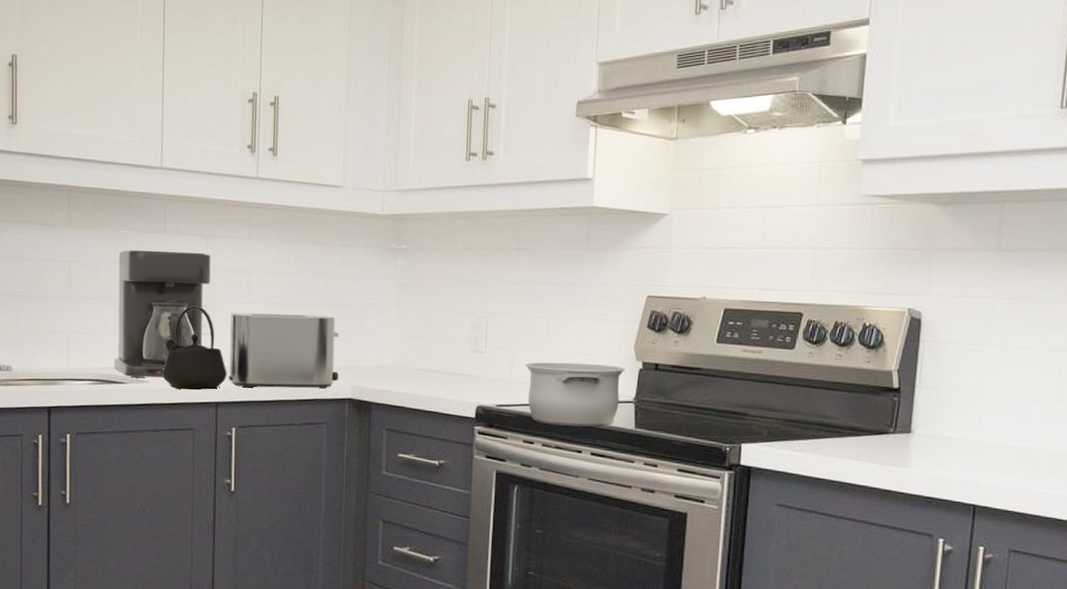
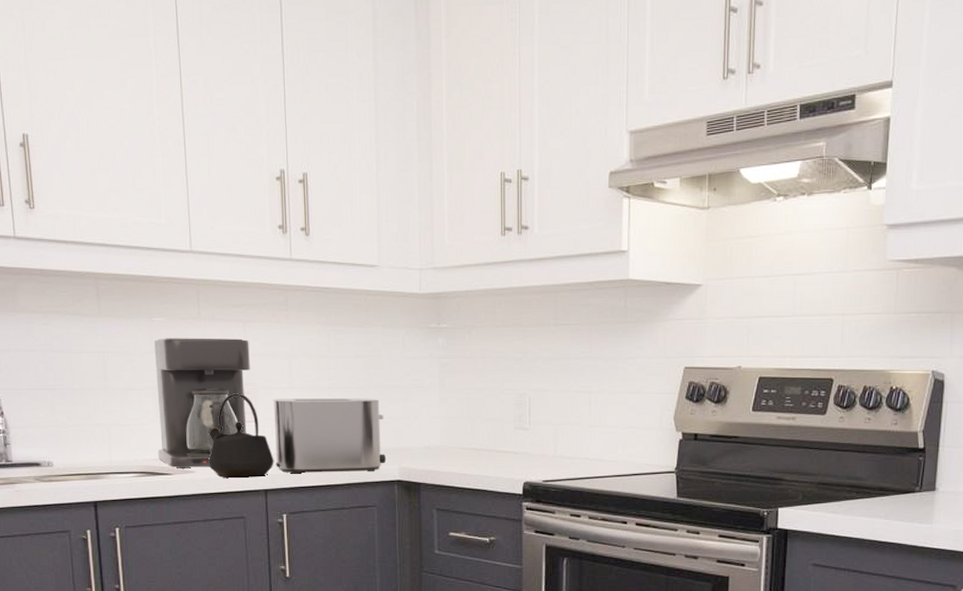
cooking pot: present [525,362,626,427] -> none [569,436,666,498]

